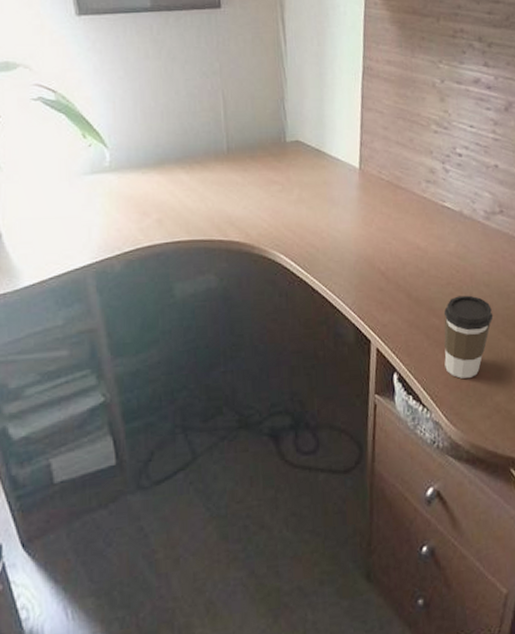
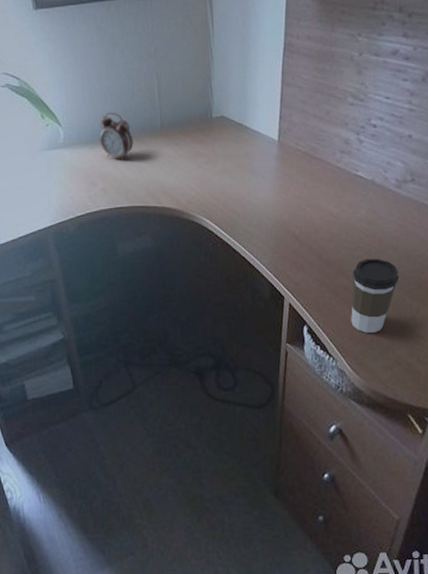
alarm clock: none [153,132,195,188] -> present [99,112,134,161]

